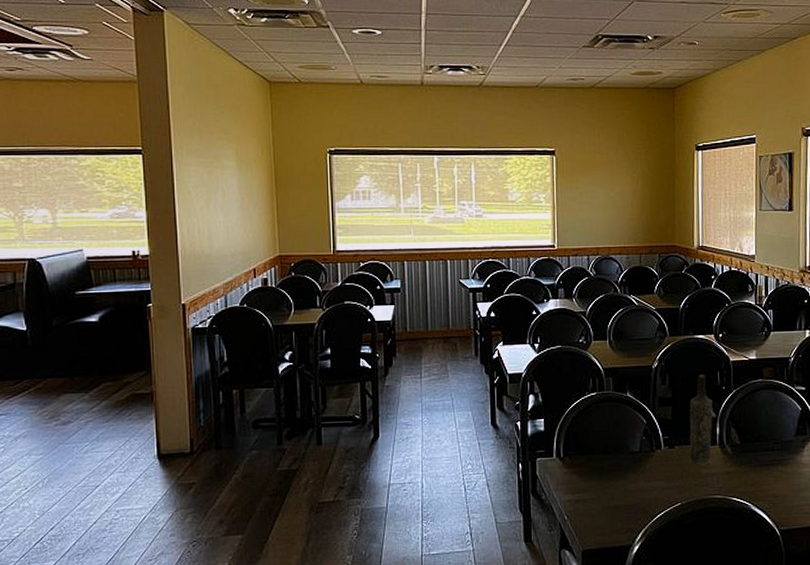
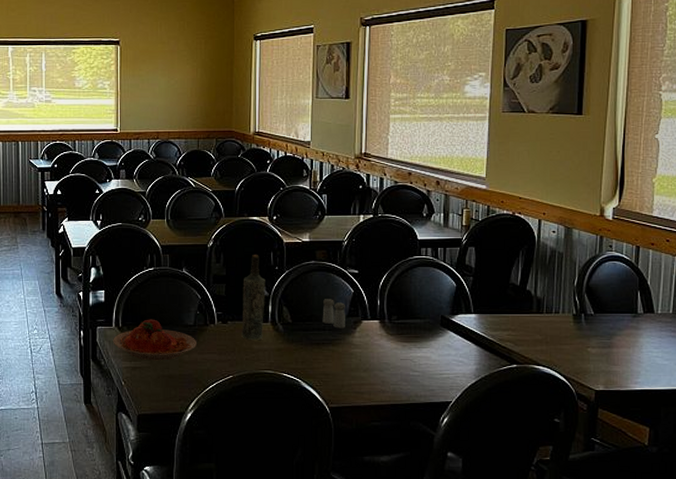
plate: none [554,447,643,492] -> present [113,319,196,361]
salt and pepper shaker: none [770,418,794,448] -> present [322,299,345,329]

